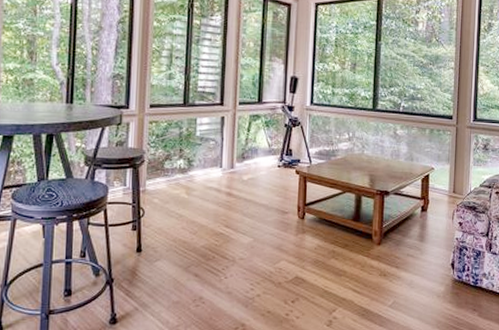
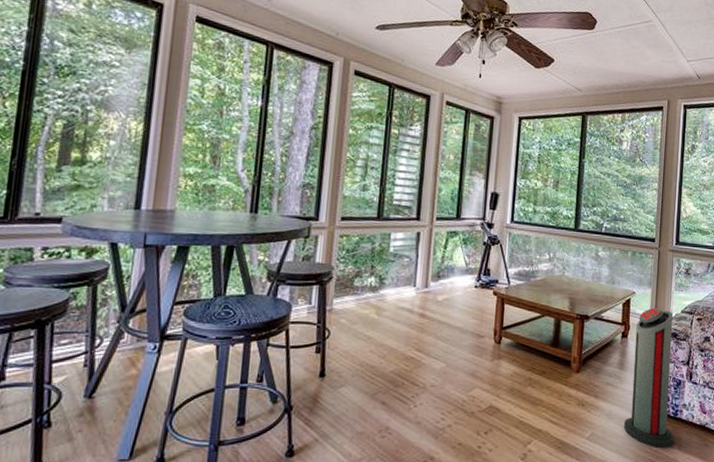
air purifier: none [425,182,475,314] -> present [624,307,674,447]

